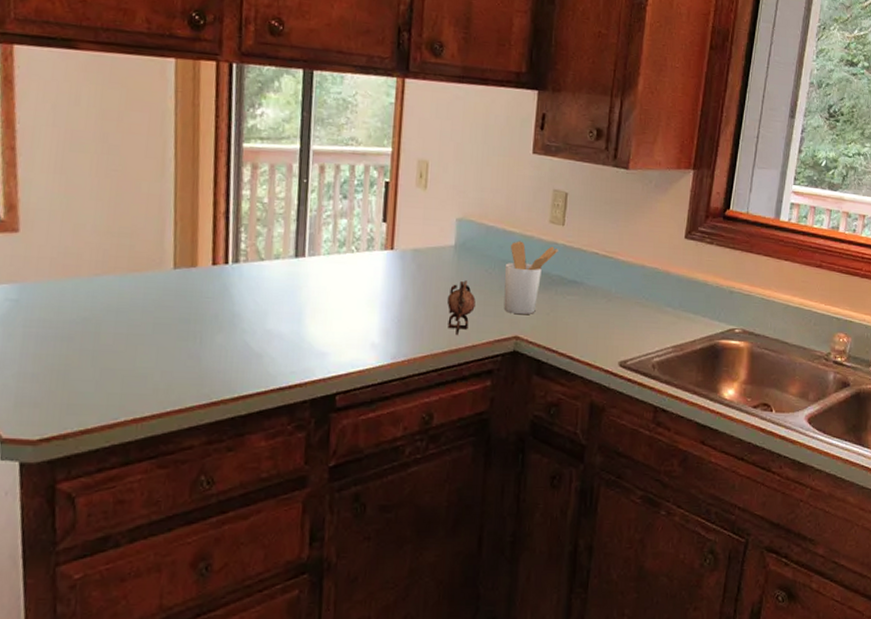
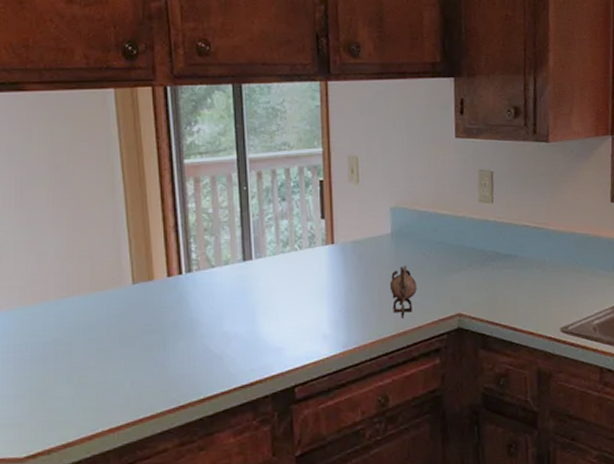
utensil holder: present [503,241,559,314] -> none [441,222,490,292]

